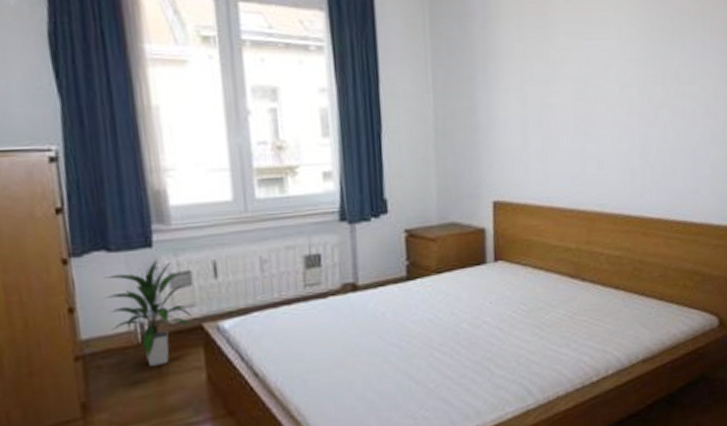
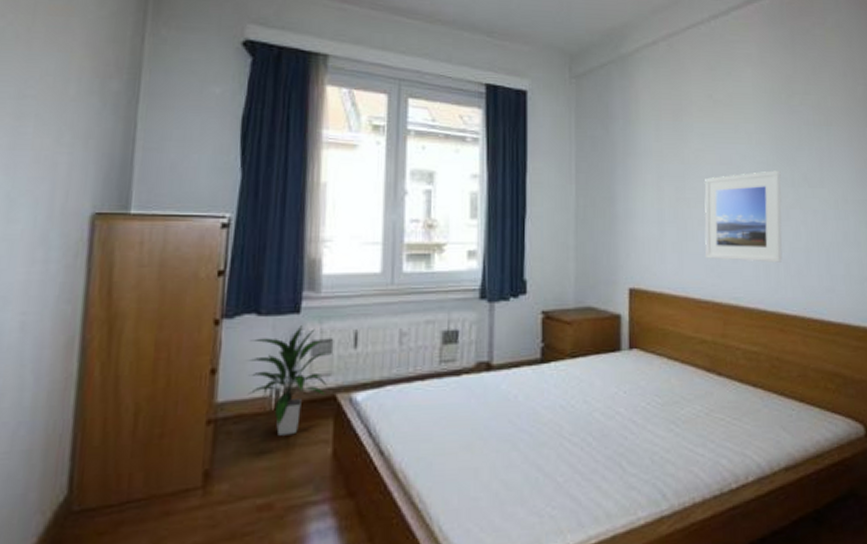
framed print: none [570,68,651,167] -> present [704,170,783,263]

